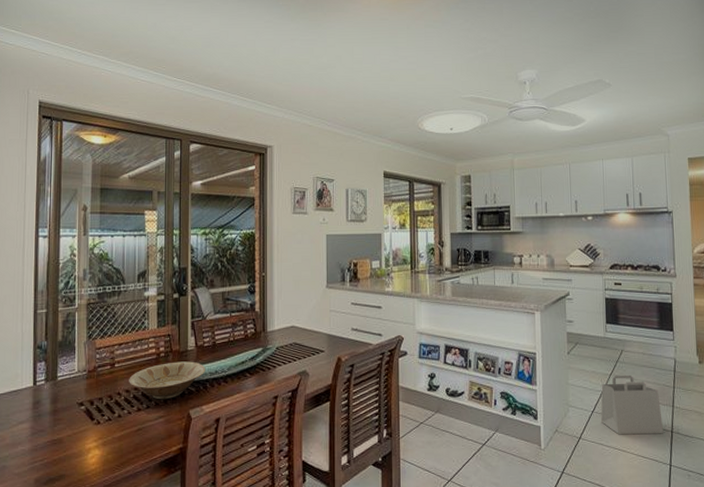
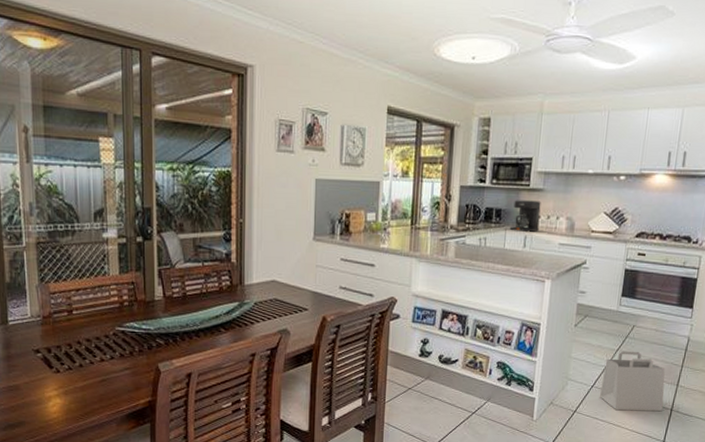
bowl: present [129,361,205,400] -> none [89,312,175,351]
coffee maker: none [497,242,523,271] -> present [509,200,541,233]

